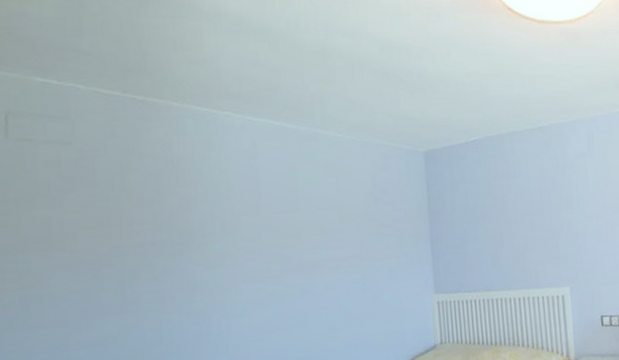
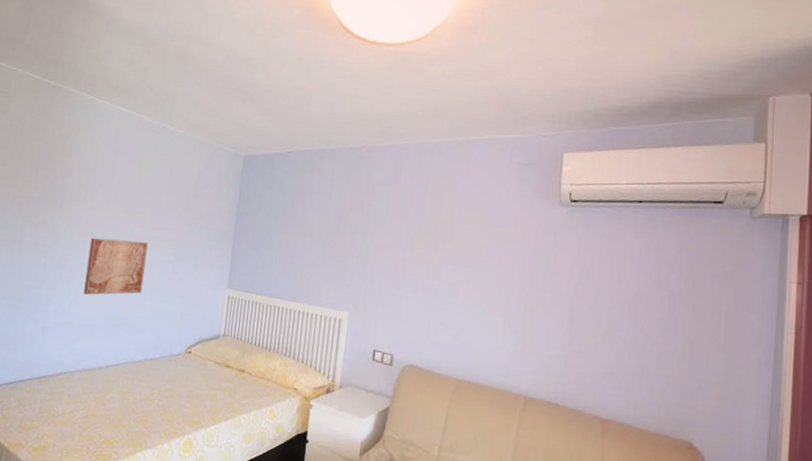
wall art: none [243,266,329,344] -> present [83,237,148,295]

